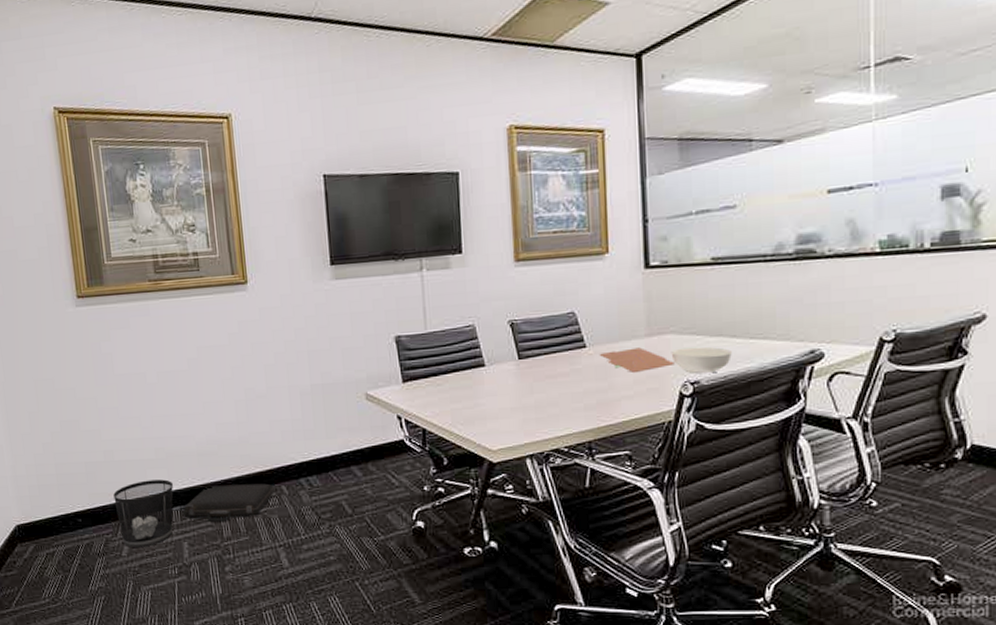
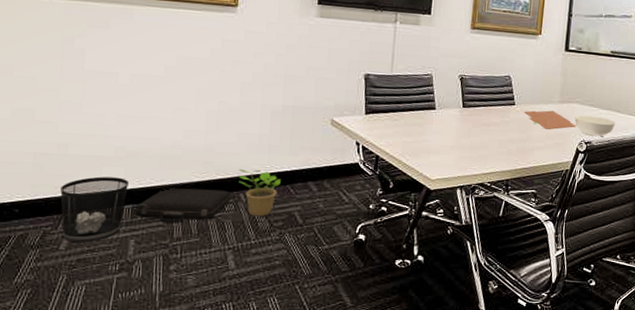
potted plant: none [276,459,322,509] -> present [237,169,281,217]

